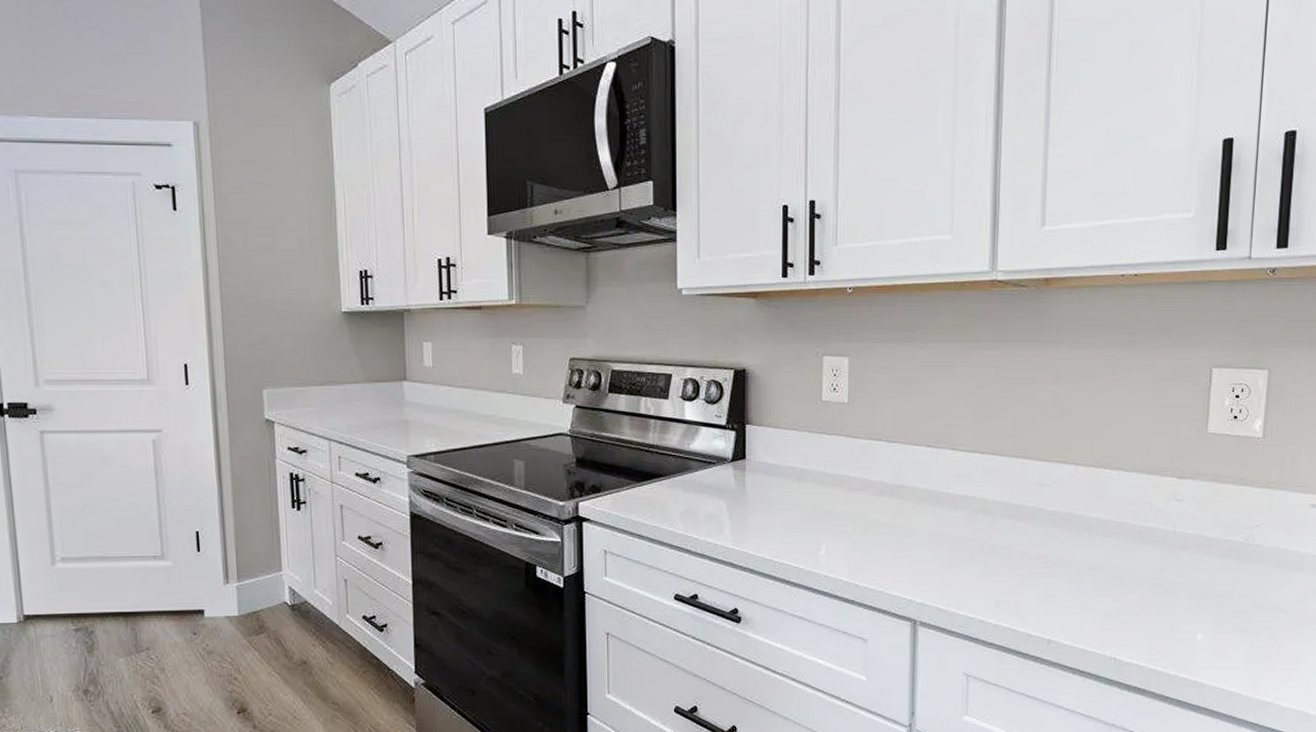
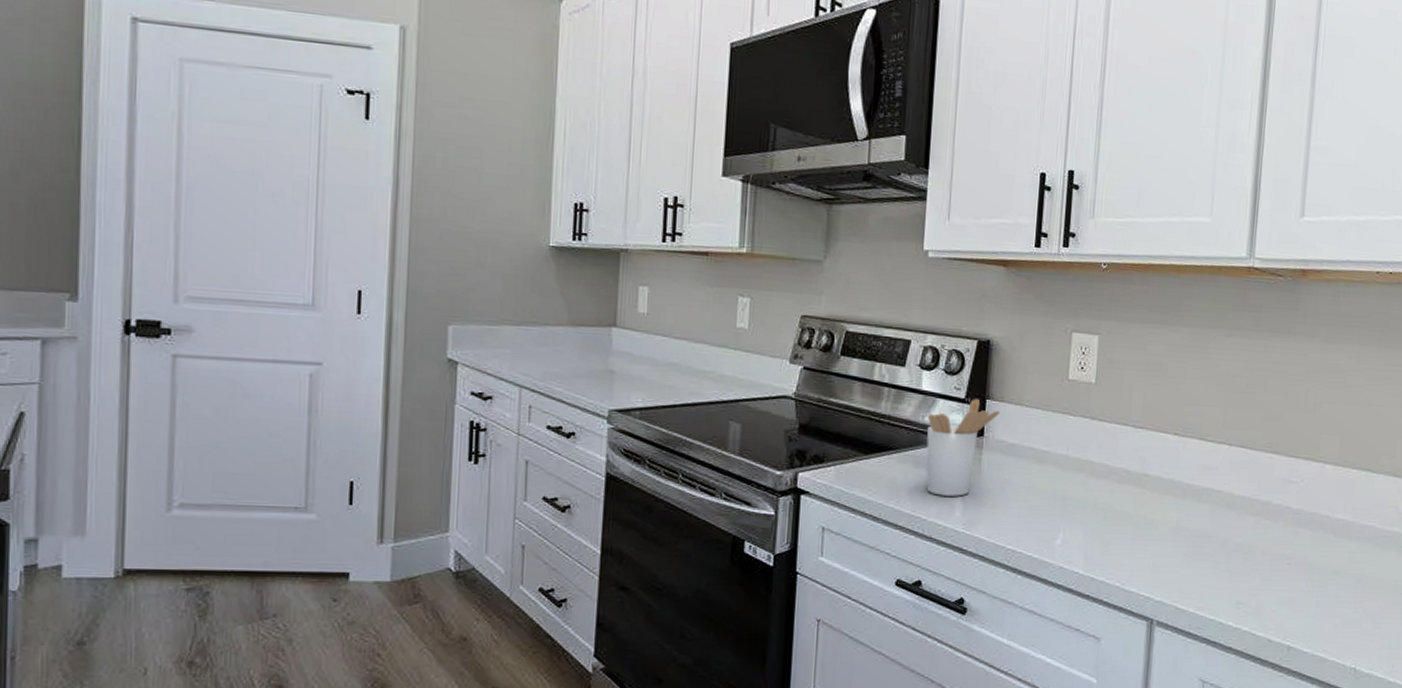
utensil holder: none [692,425,760,516] -> present [926,399,1001,497]

